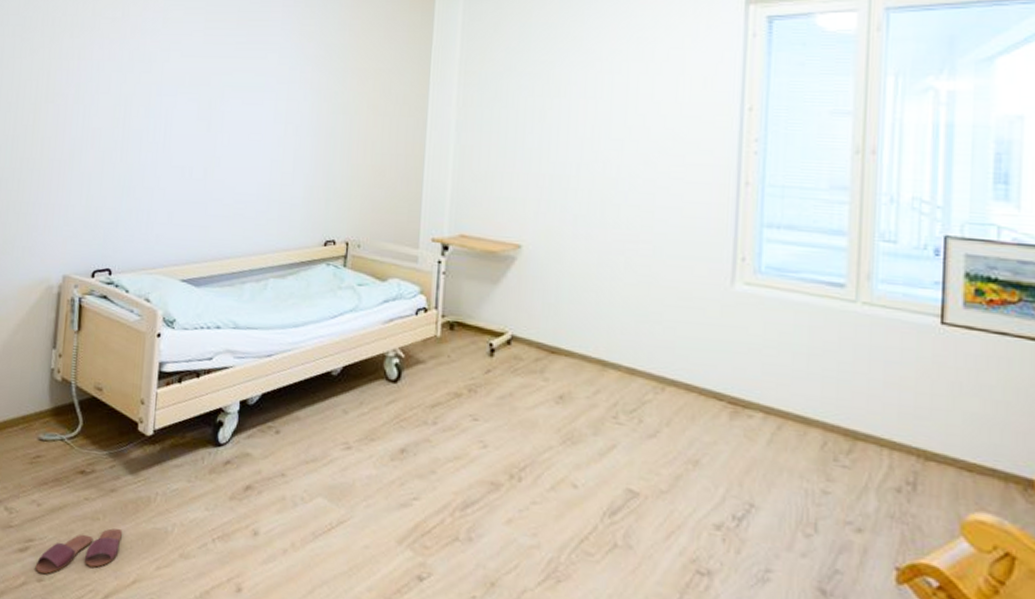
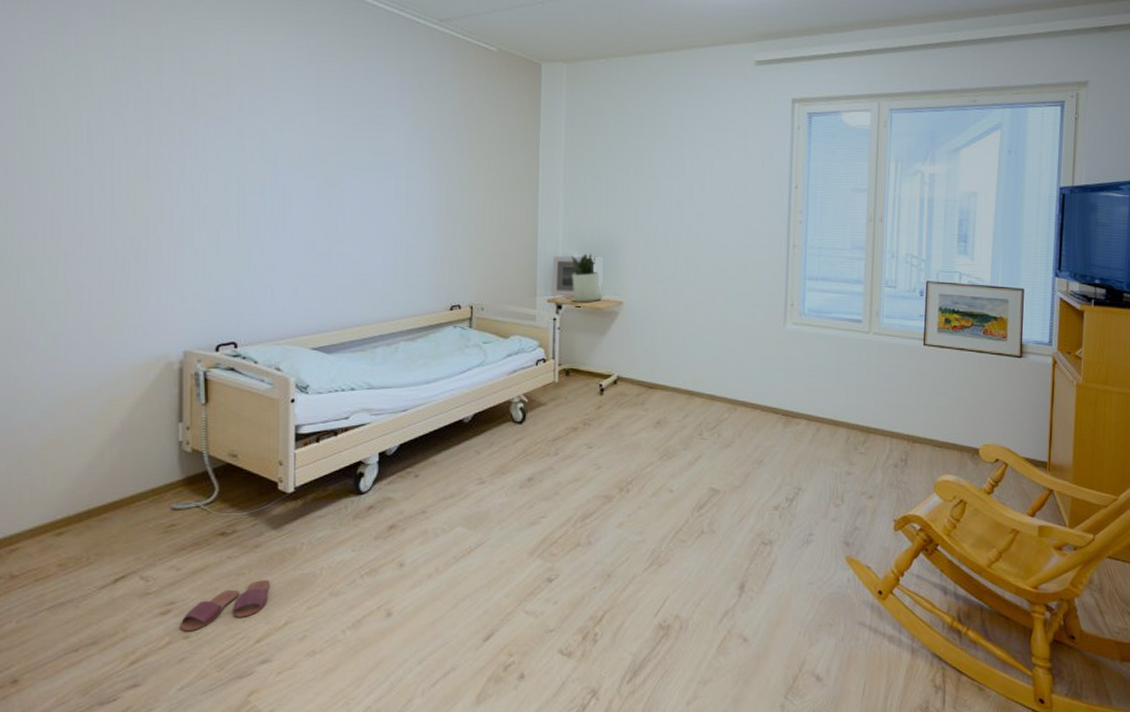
picture frame: none [437,188,497,237] -> present [551,256,602,297]
planter: none [460,186,498,244] -> present [571,253,603,303]

